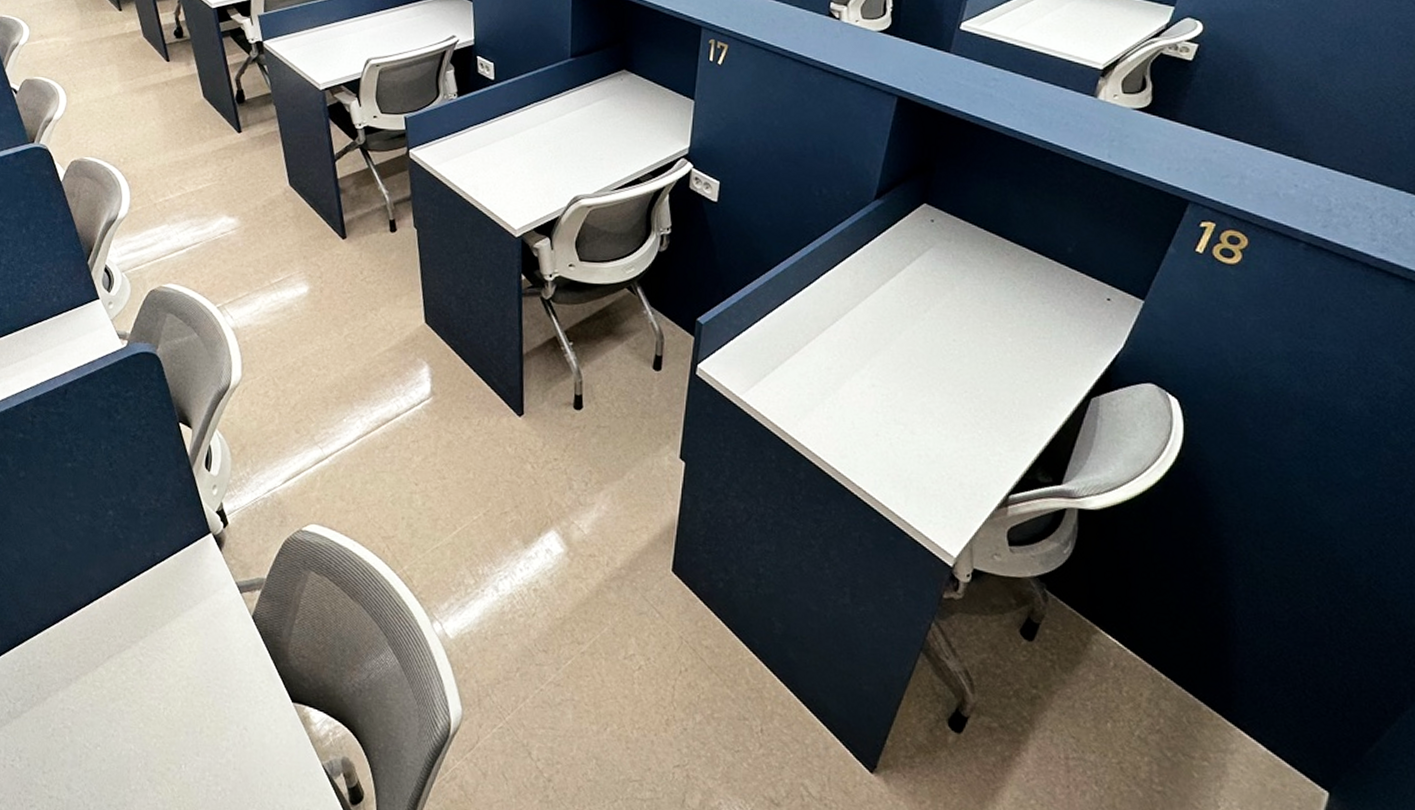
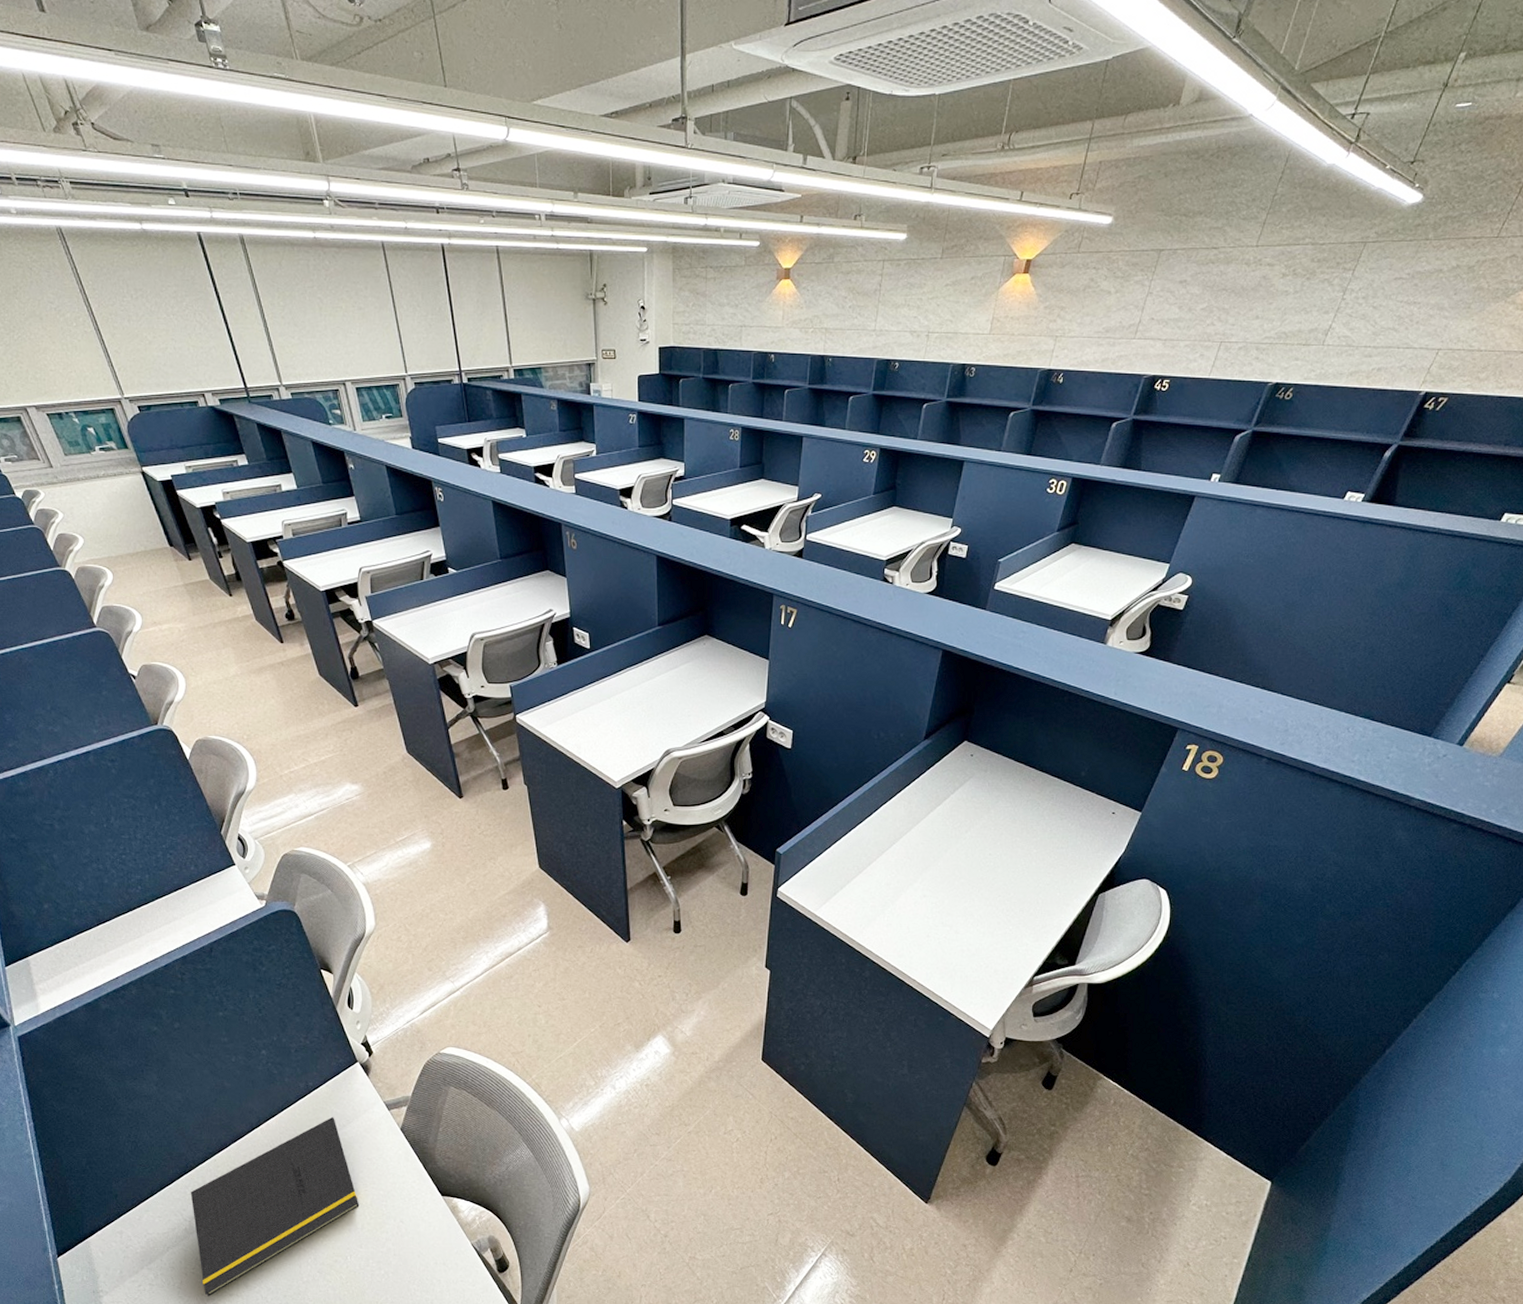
notepad: none [18,594,200,796] -> present [190,1116,360,1297]

